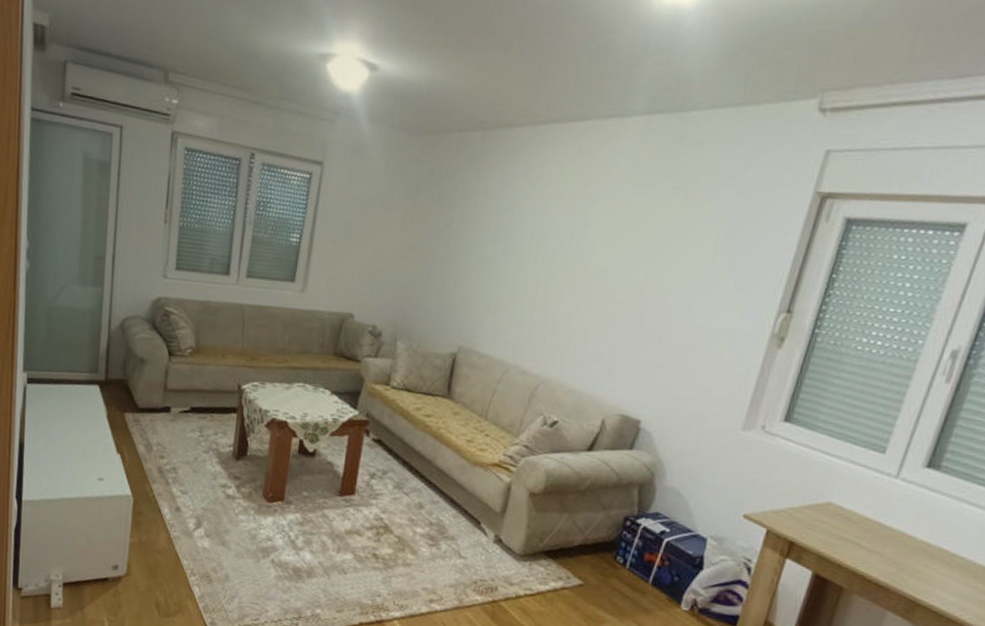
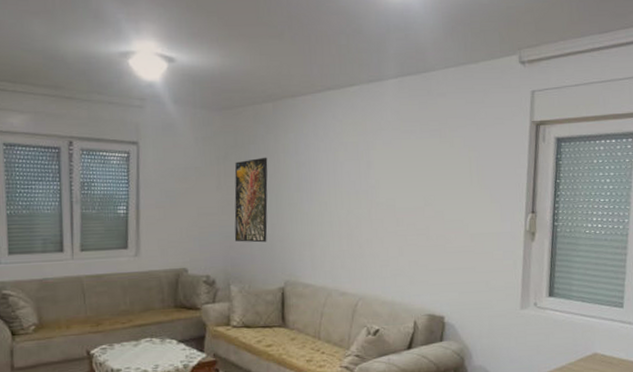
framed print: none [410,197,465,298] -> present [234,157,268,243]

